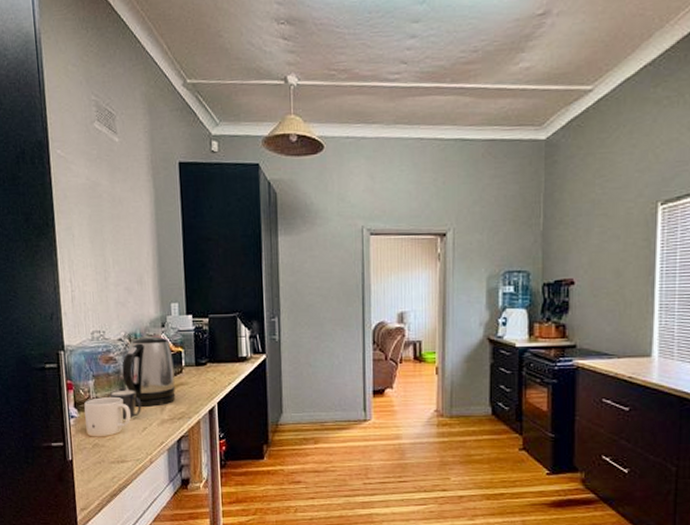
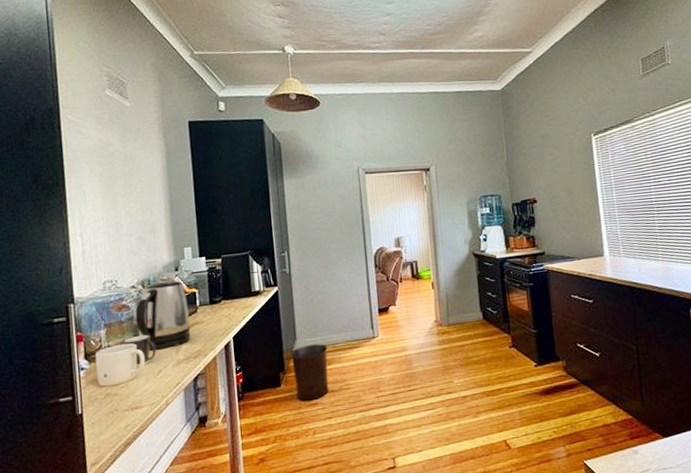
waste bin: none [275,420,315,479] -> present [290,344,329,402]

